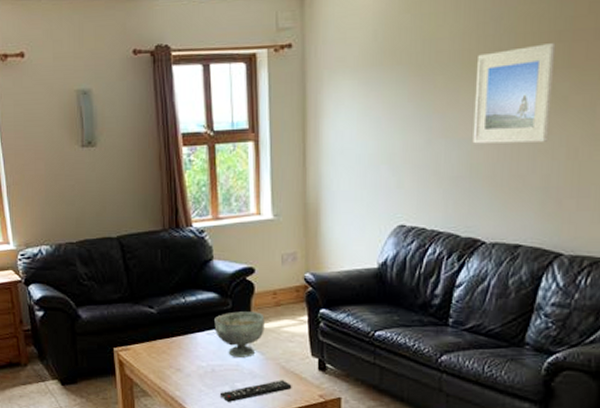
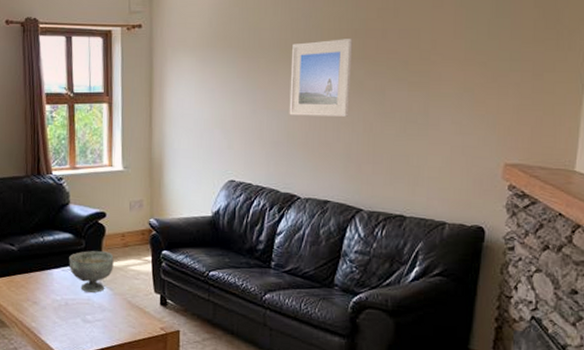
remote control: present [219,380,292,402] -> none [71,313,137,333]

